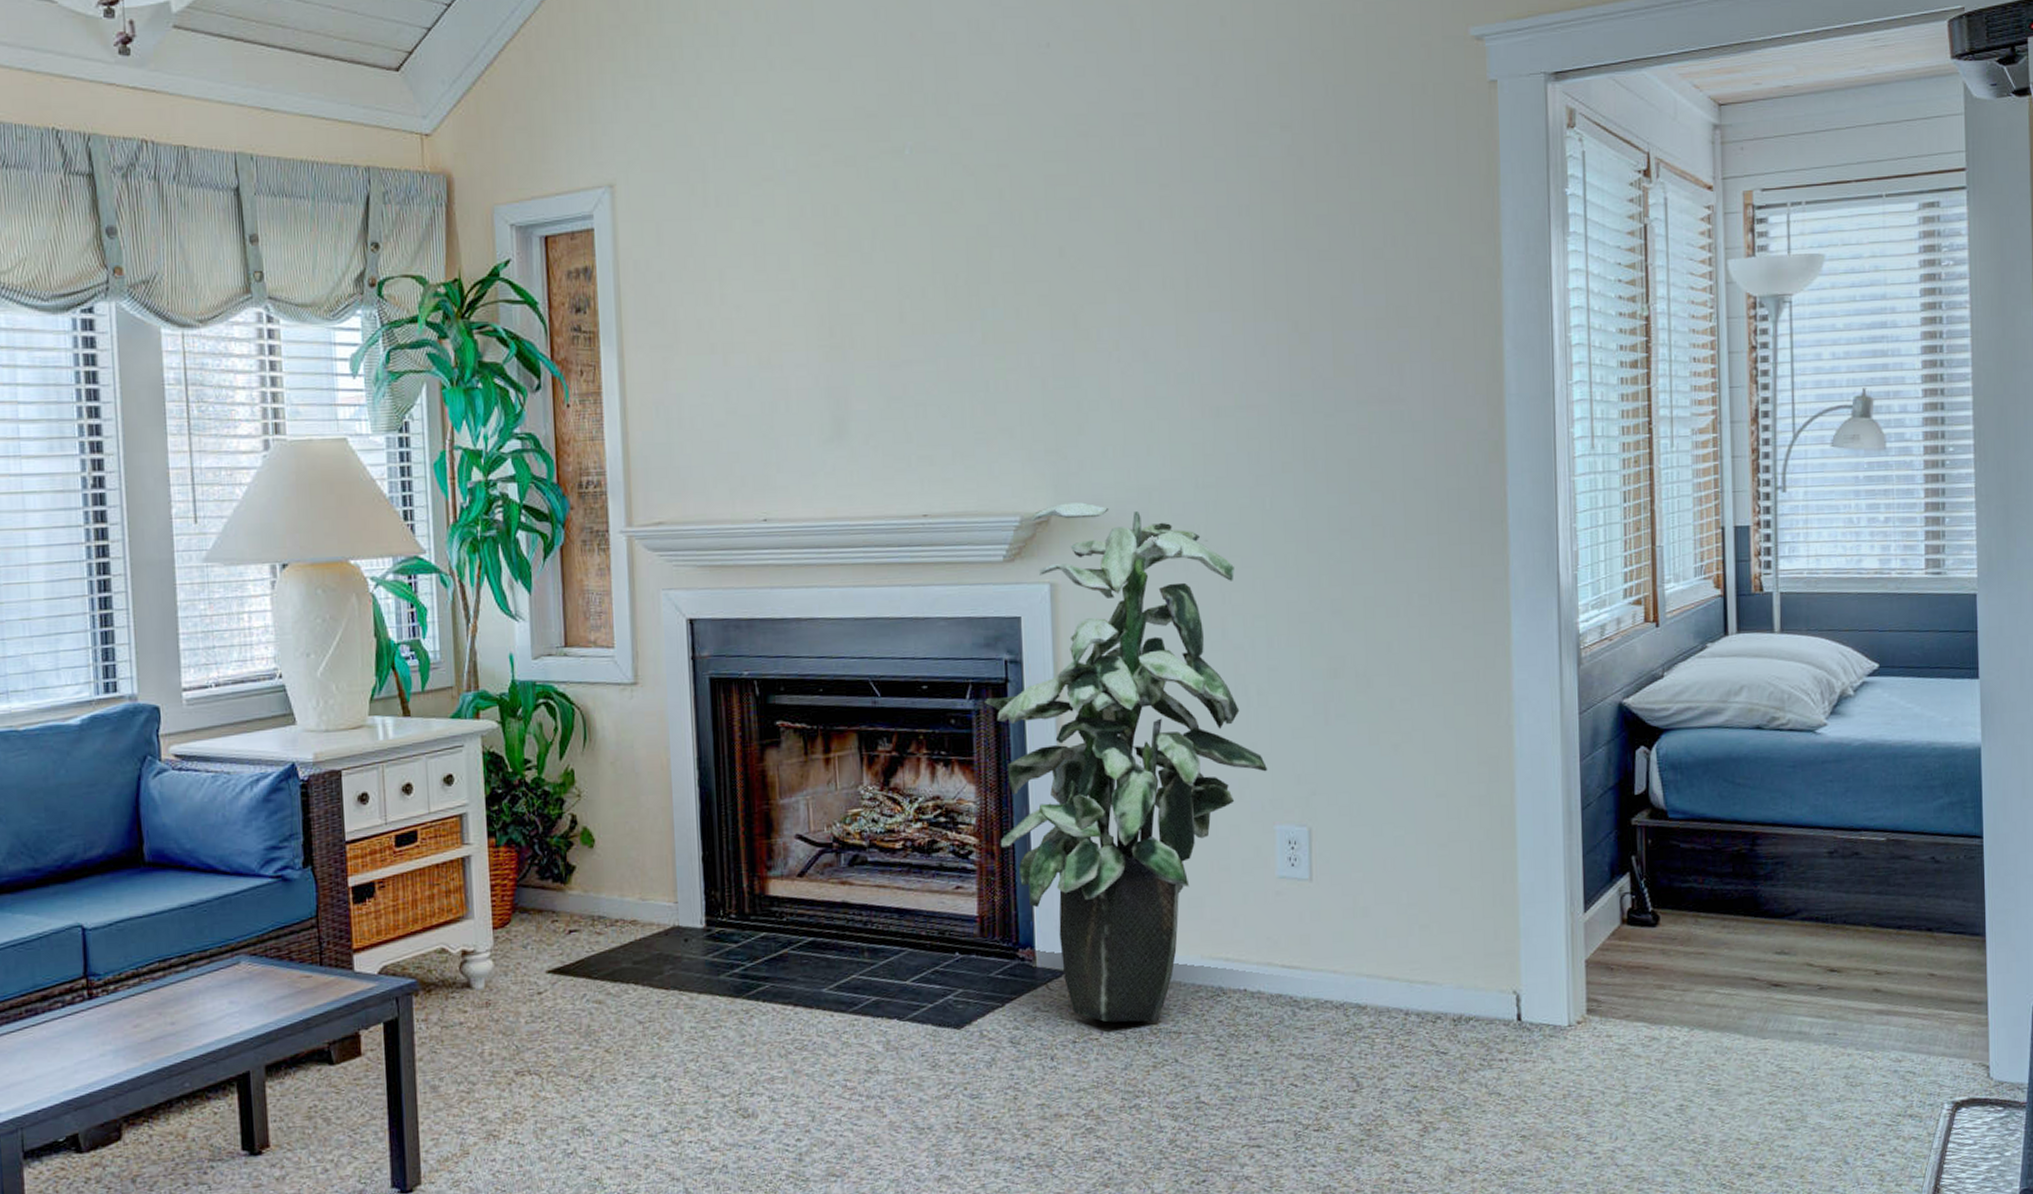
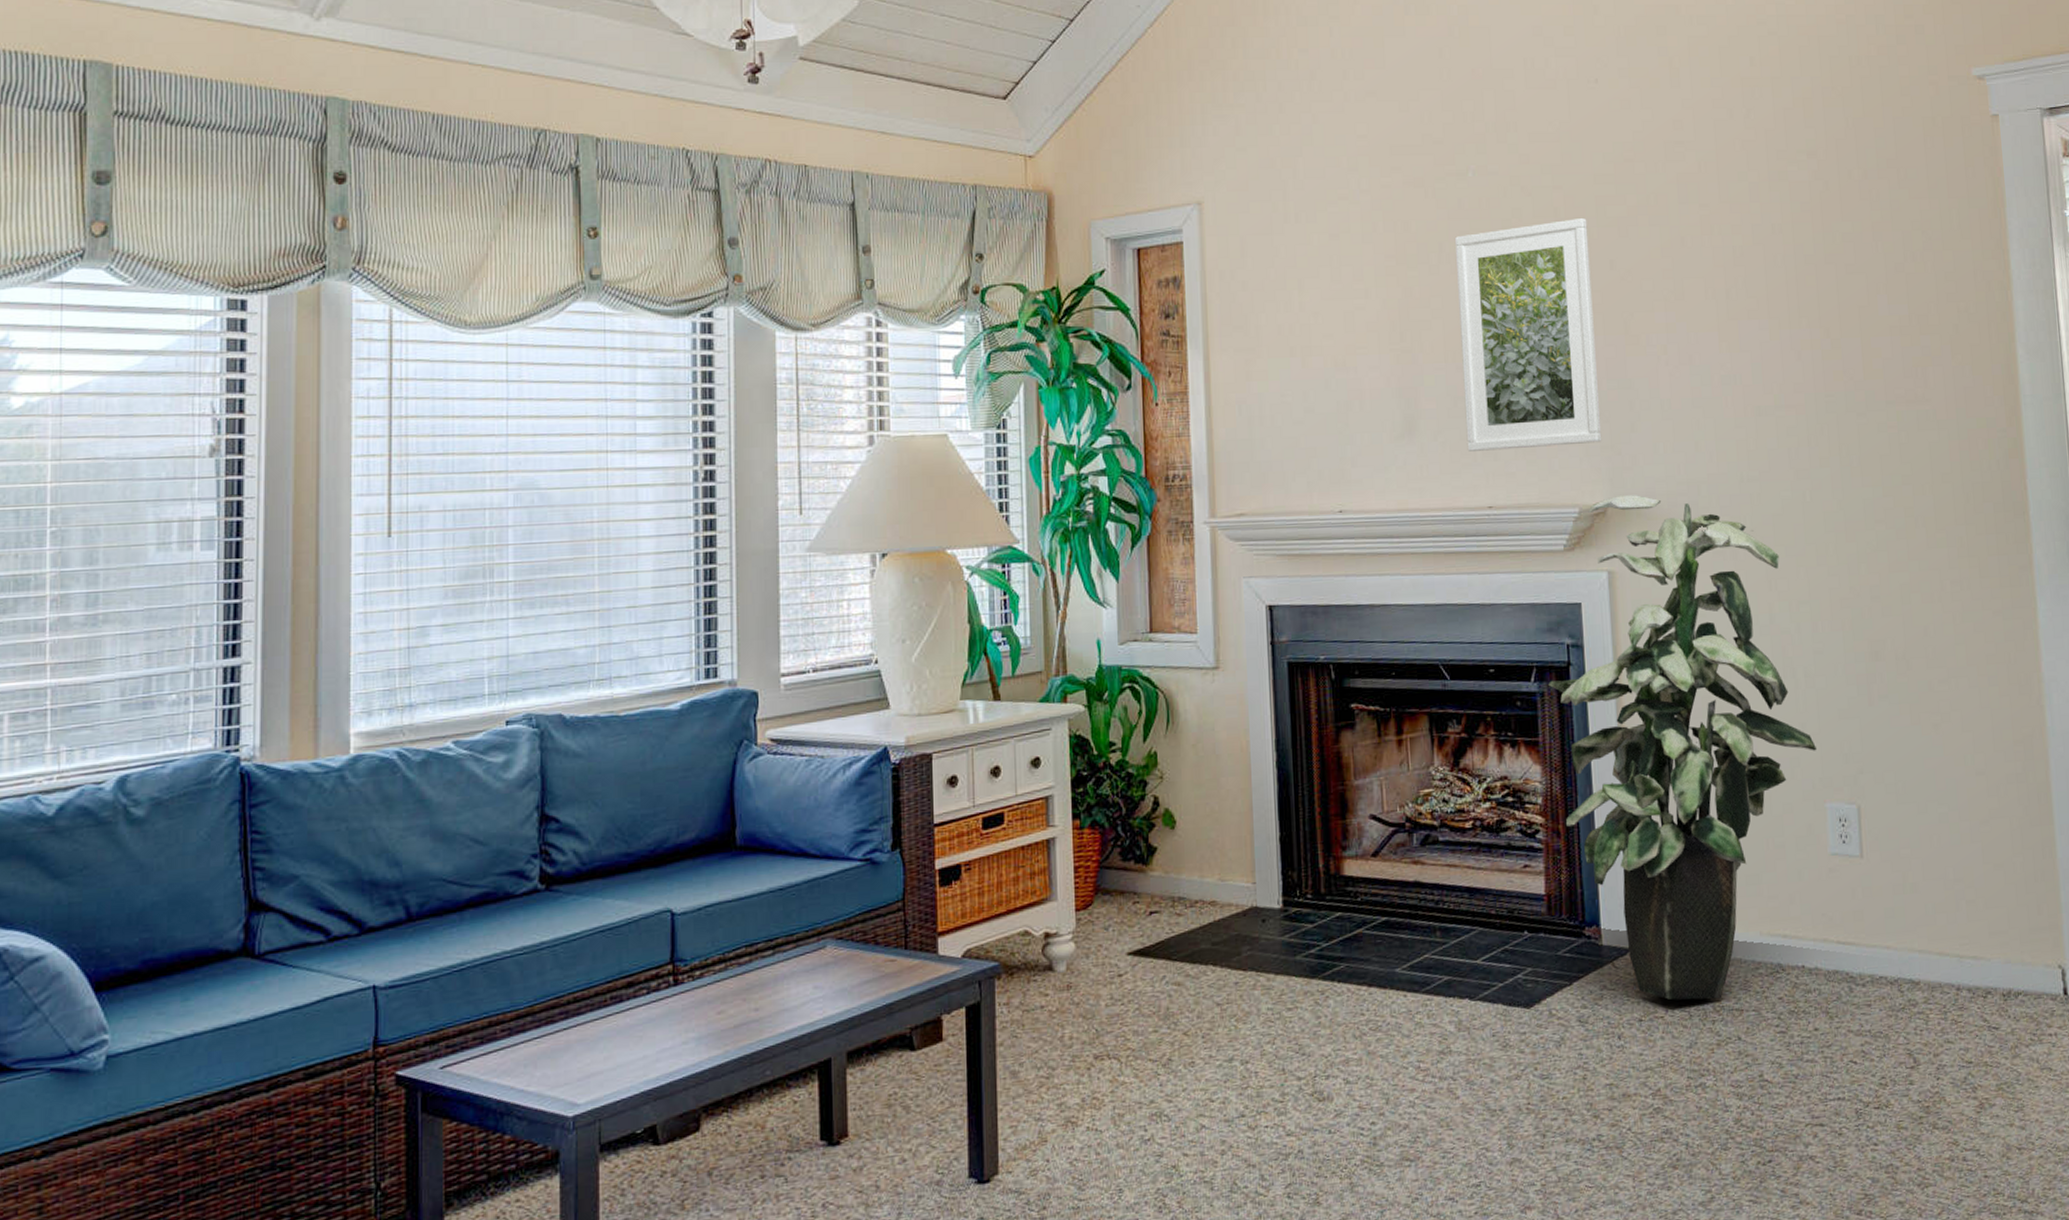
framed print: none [890,200,1047,456] -> present [1455,218,1602,451]

